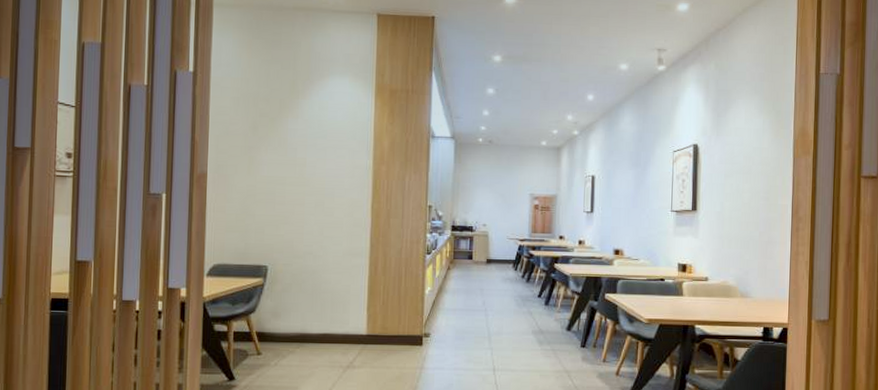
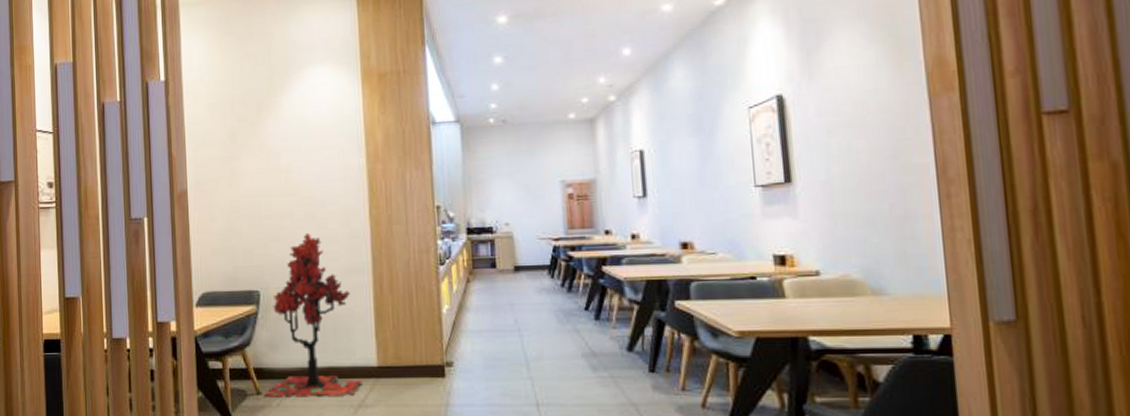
tree: none [263,218,352,359] -> present [264,232,362,398]

